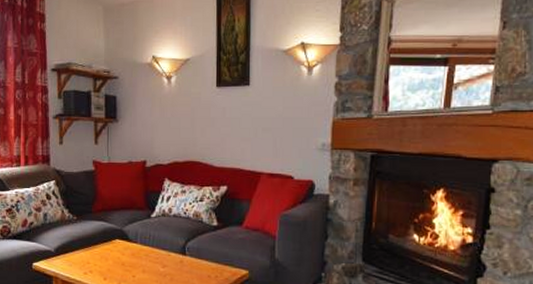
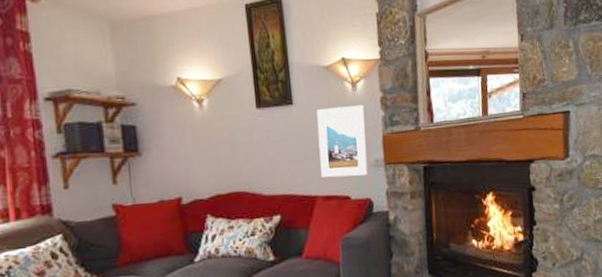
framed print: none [267,89,317,159] -> present [317,104,368,178]

